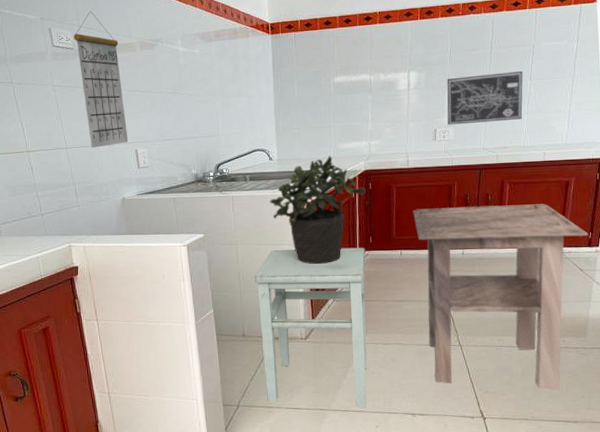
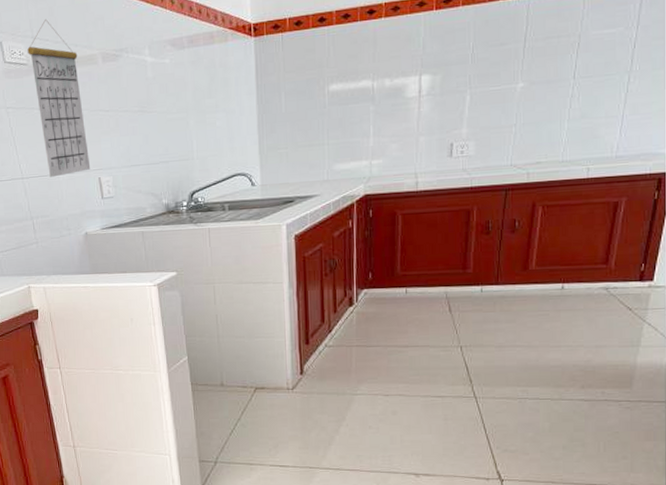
stool: present [255,247,367,408] -> none [234,284,364,467]
potted plant: present [269,156,366,265] -> none [251,179,365,306]
side table: present [413,204,589,390] -> none [422,230,641,450]
wall art: present [447,70,523,125] -> none [466,67,565,138]

